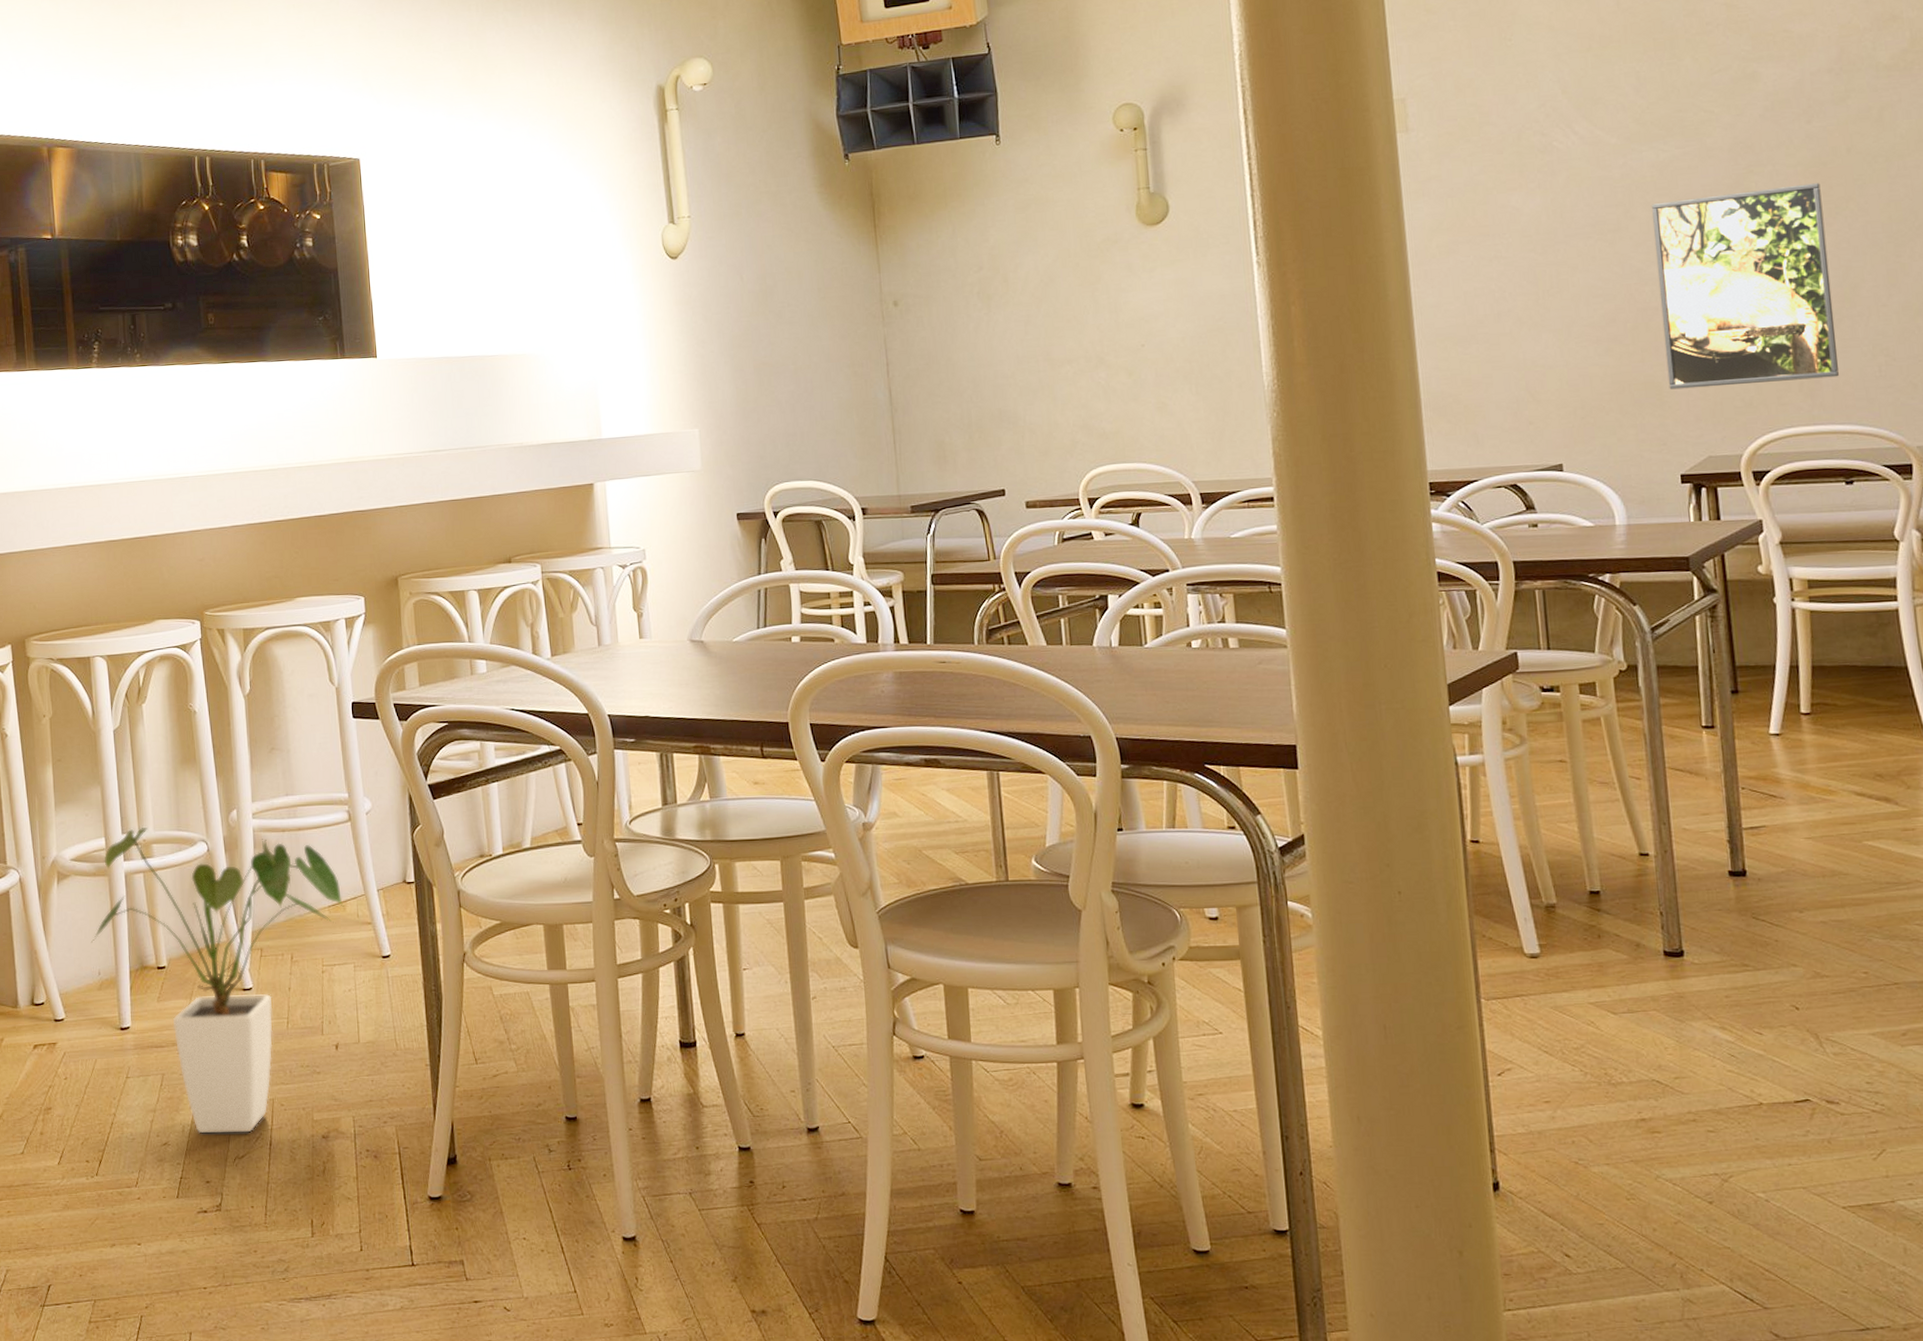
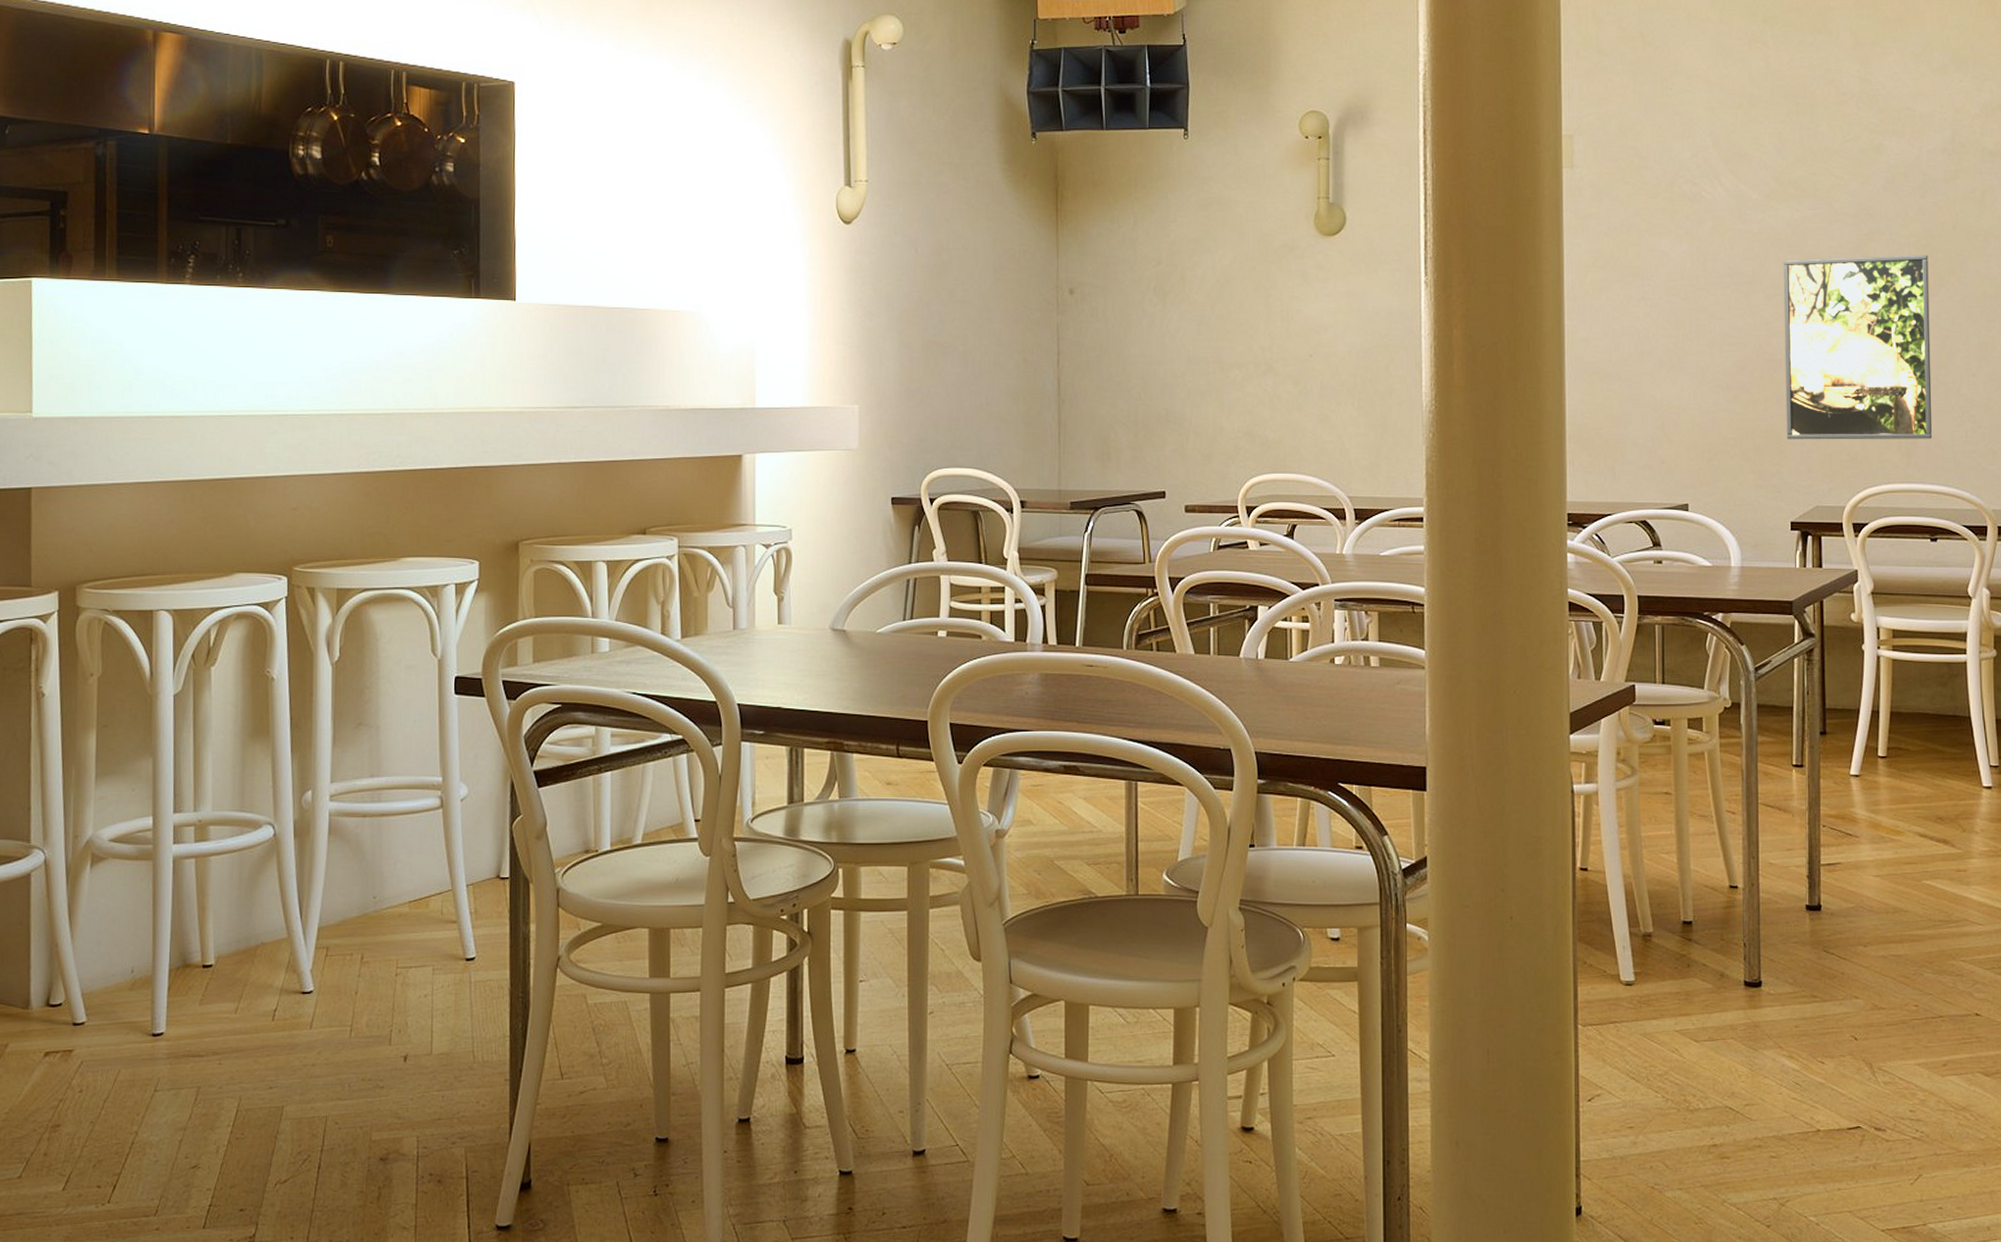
house plant: present [90,827,344,1134] -> none [125,807,427,1155]

